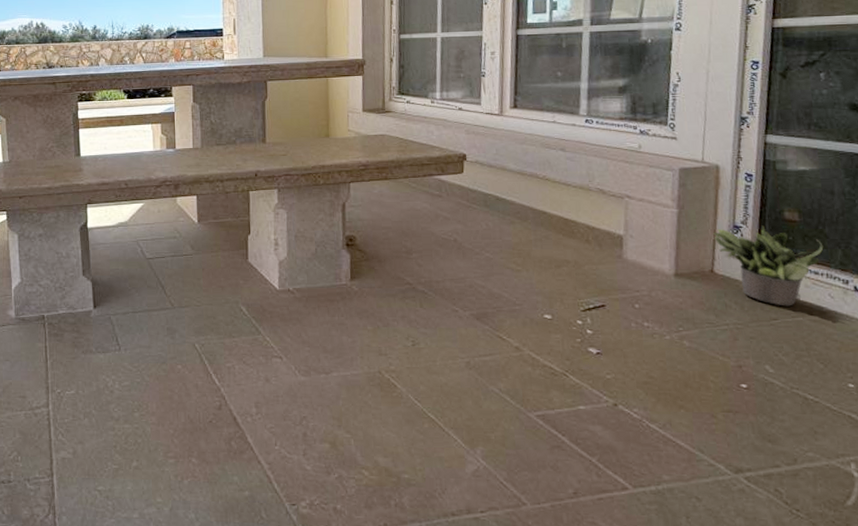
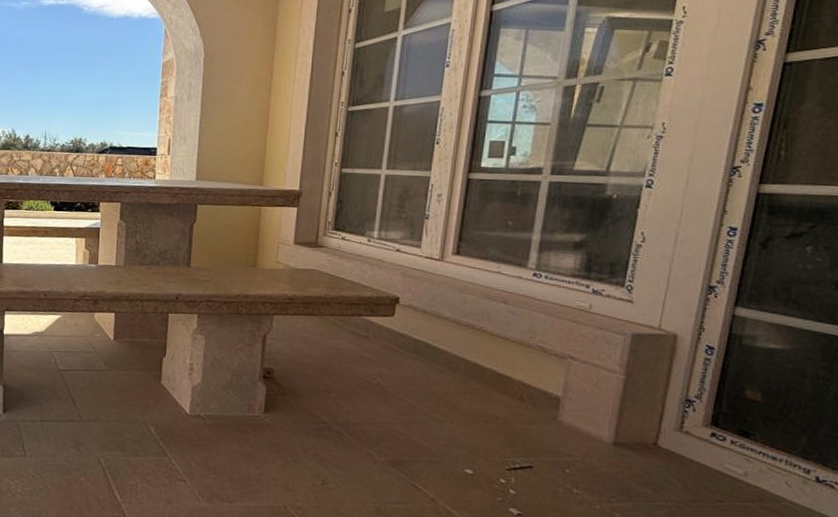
potted plant: present [713,225,824,306] -> none [662,401,786,490]

